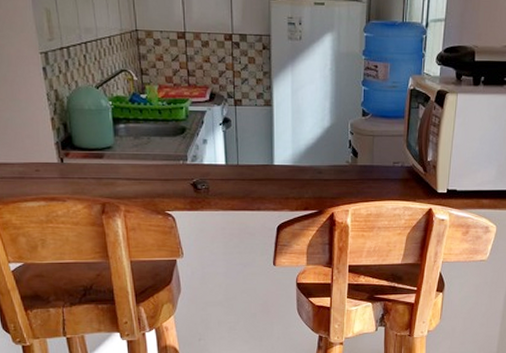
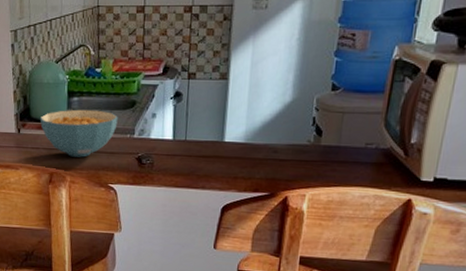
cereal bowl: none [84,136,169,186] -> present [39,109,118,157]

